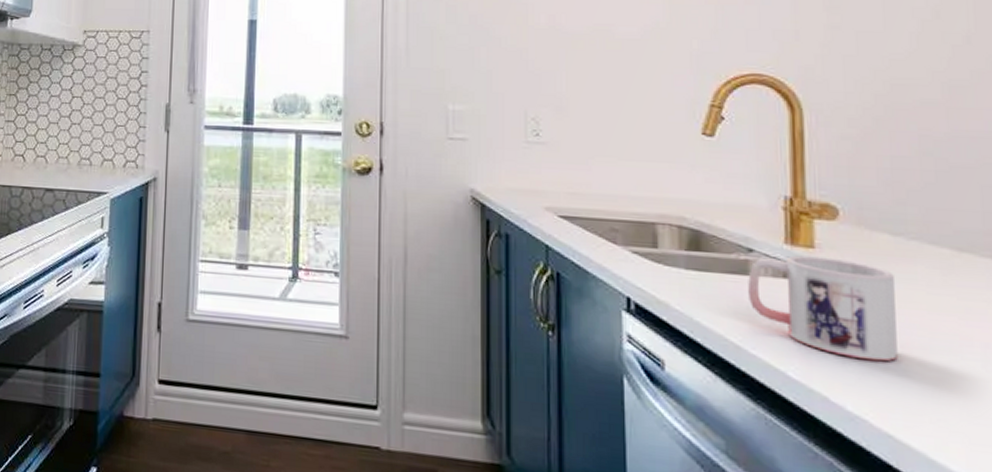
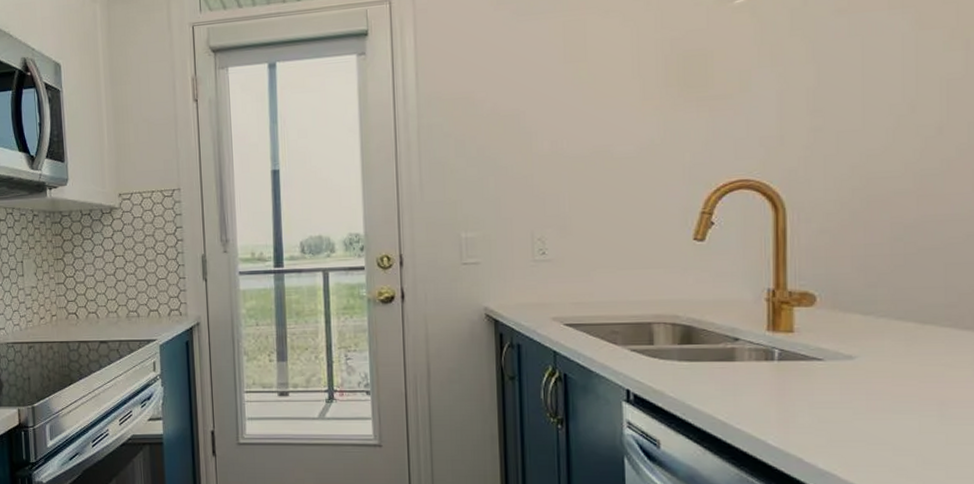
mug: present [748,255,898,362] -> none [734,339,864,425]

